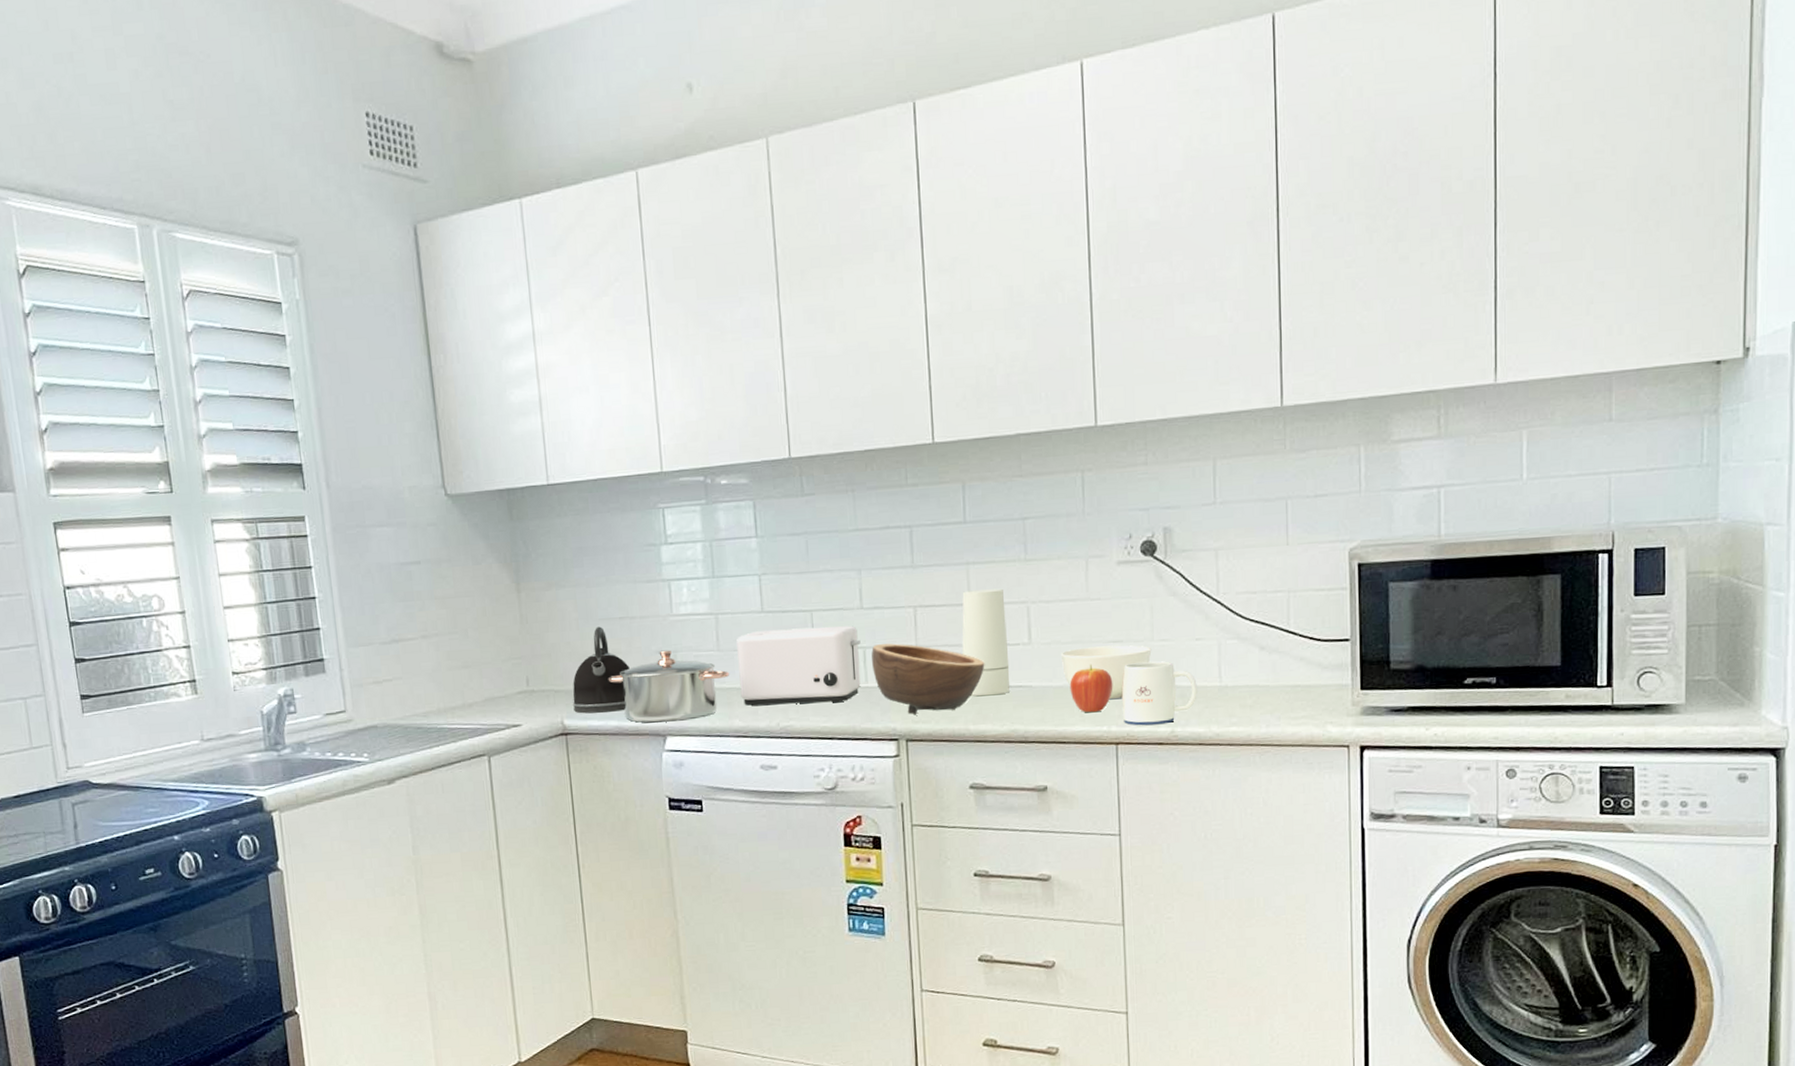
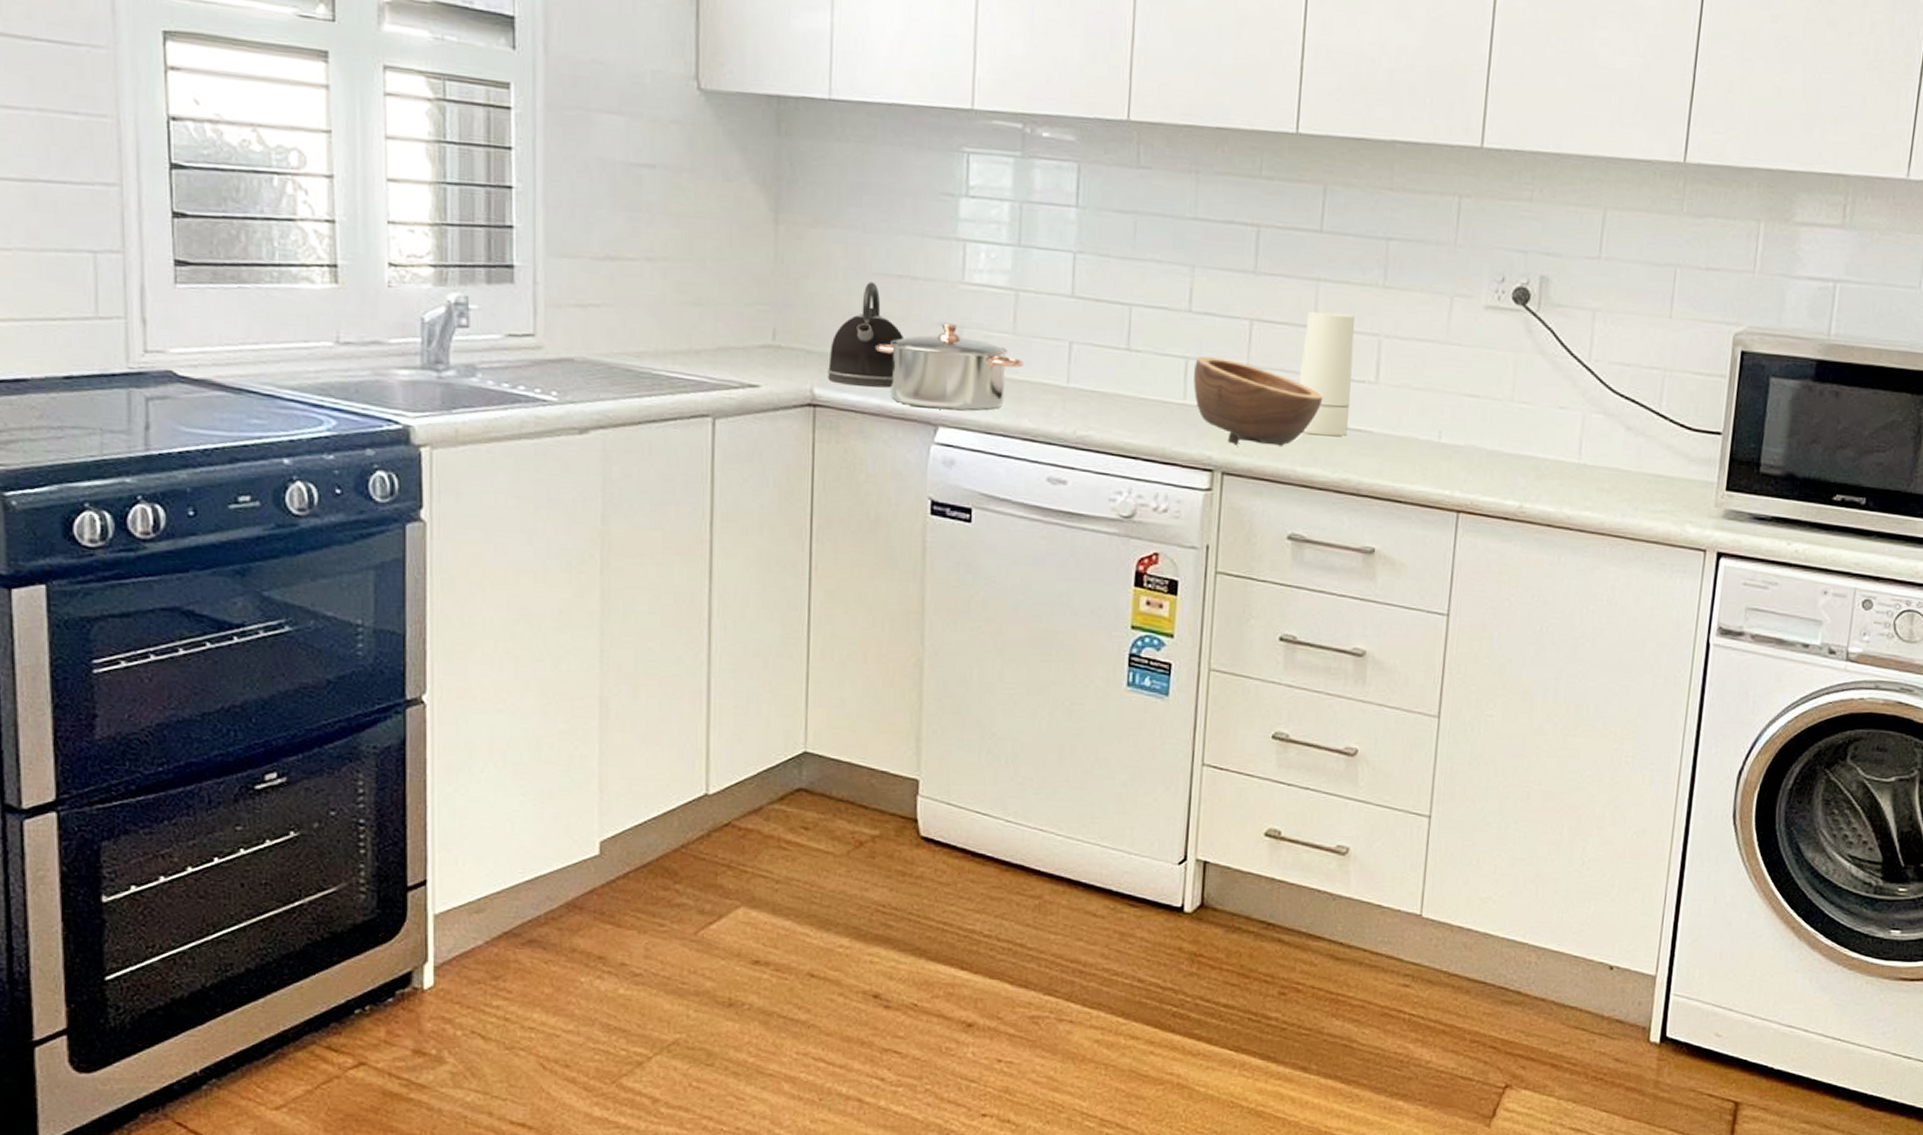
toaster: present [737,626,861,707] -> none [1034,318,1184,418]
bowl: present [1060,645,1152,699] -> none [1409,396,1510,461]
fruit: present [1069,664,1113,713] -> none [1414,417,1464,473]
mug: present [1121,661,1197,726] -> none [1469,422,1554,498]

